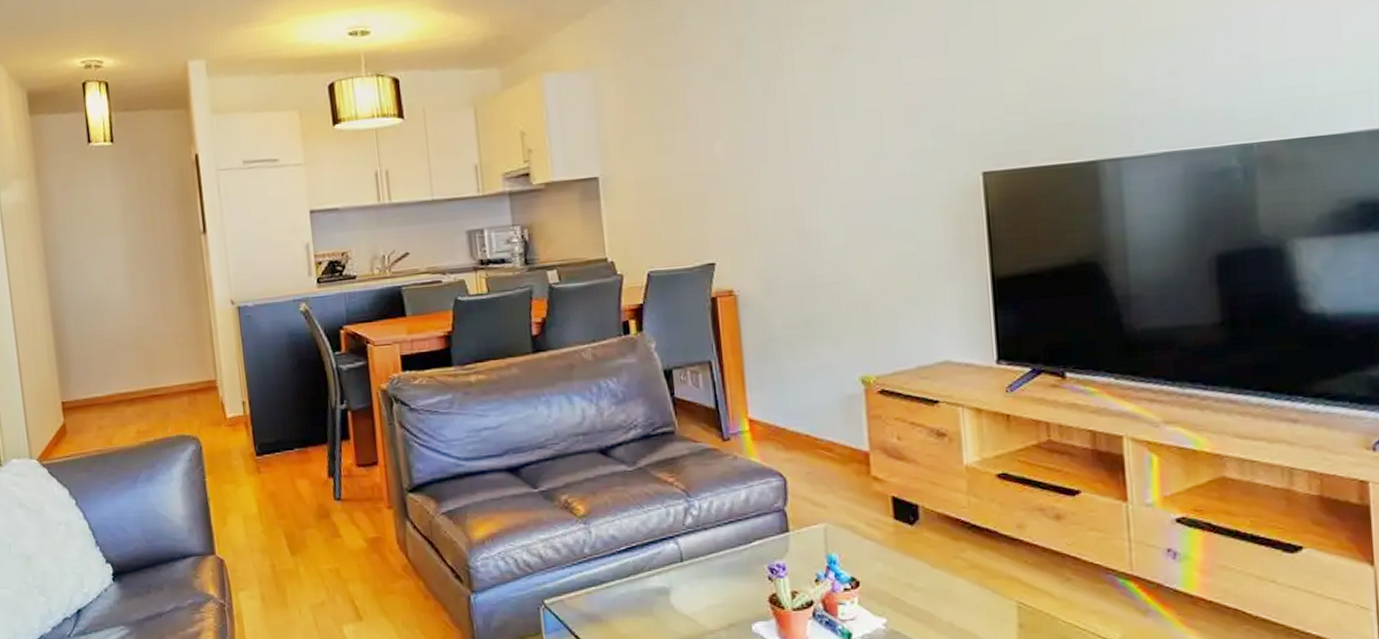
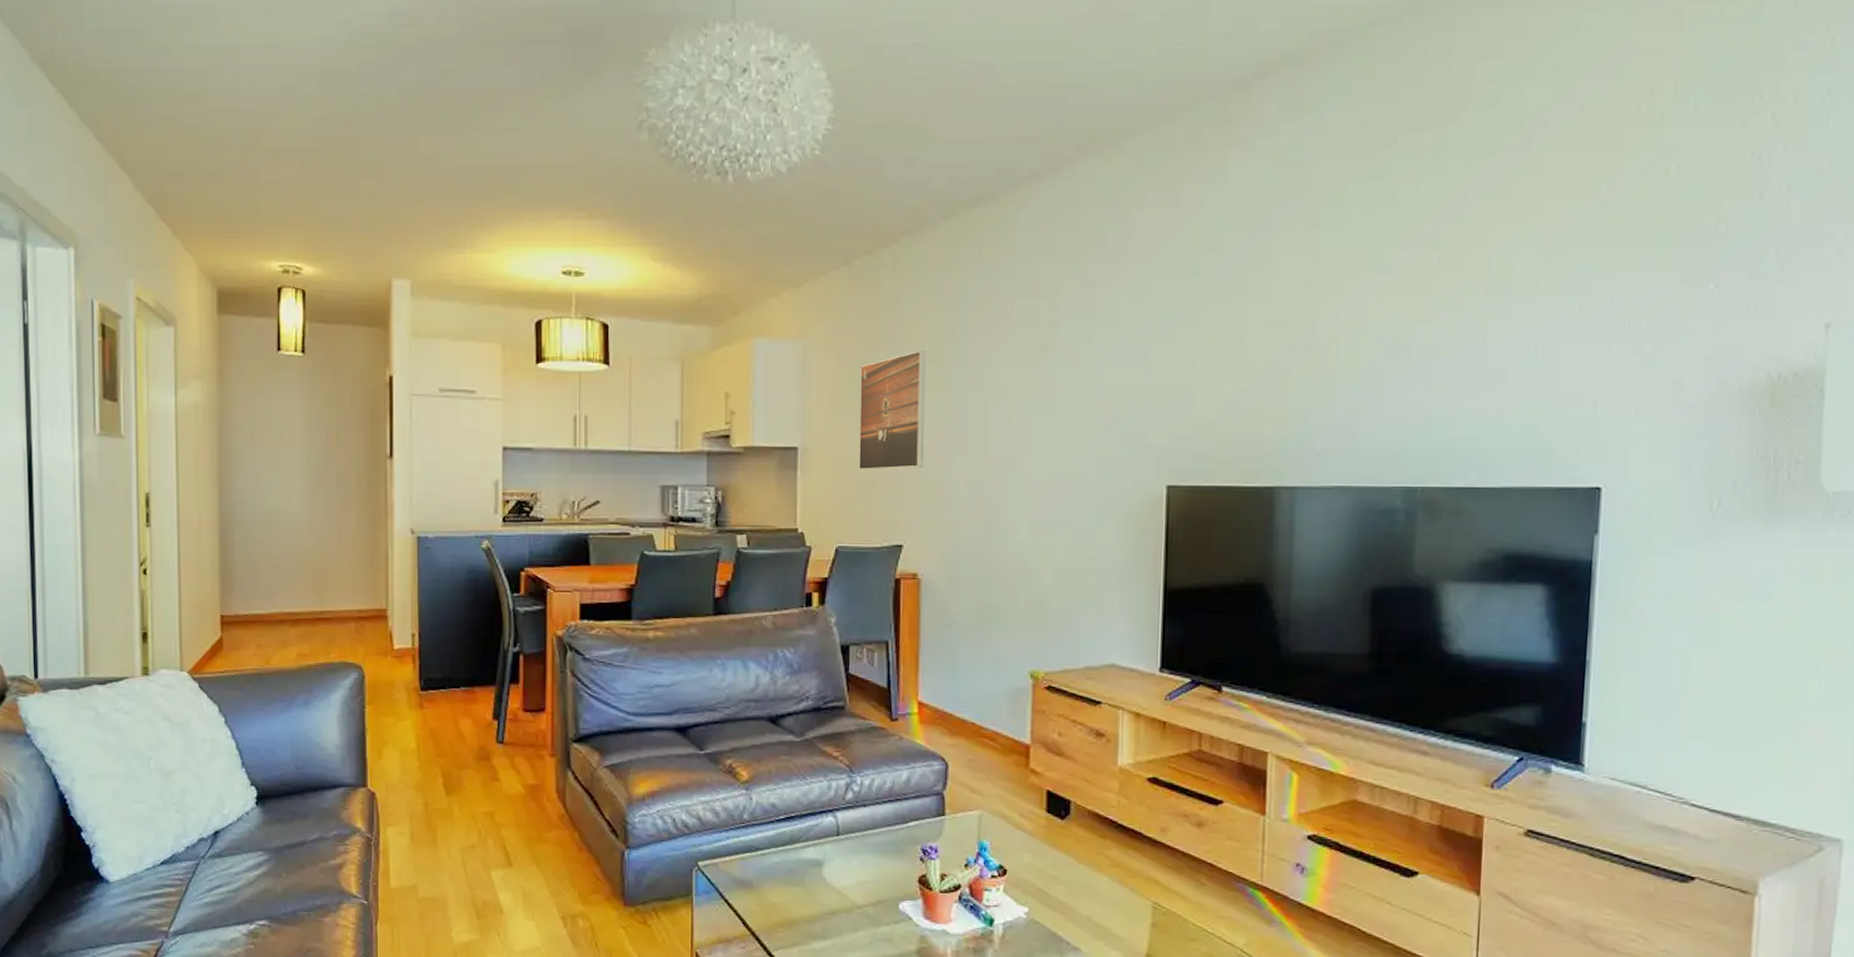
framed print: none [653,65,727,193] -> present [859,351,926,471]

